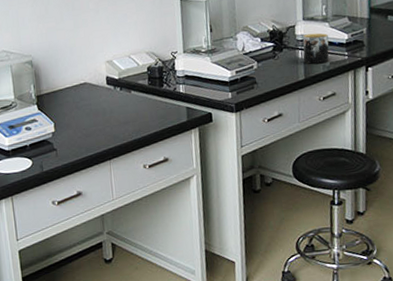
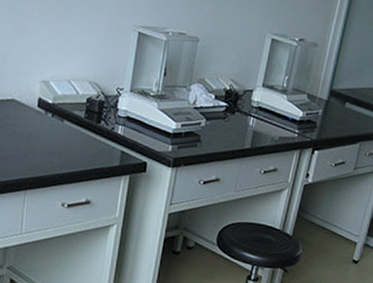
mug: present [303,33,329,64] -> none [253,102,284,136]

